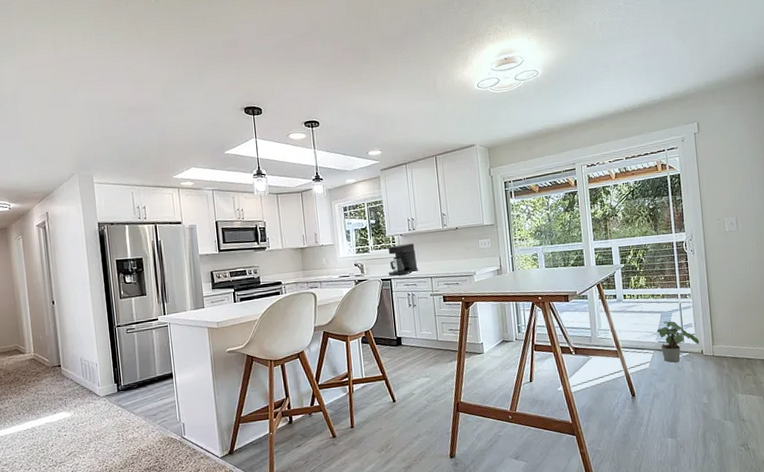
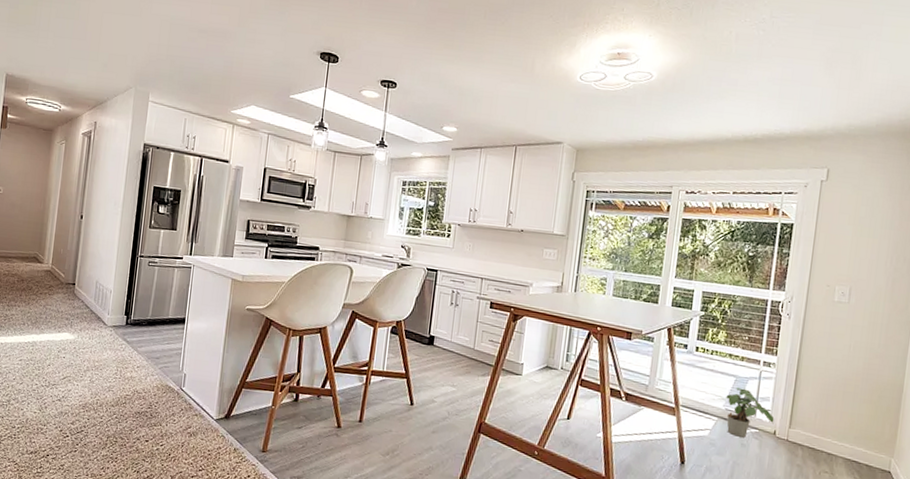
coffee maker: present [388,243,418,276] -> none [435,234,472,269]

